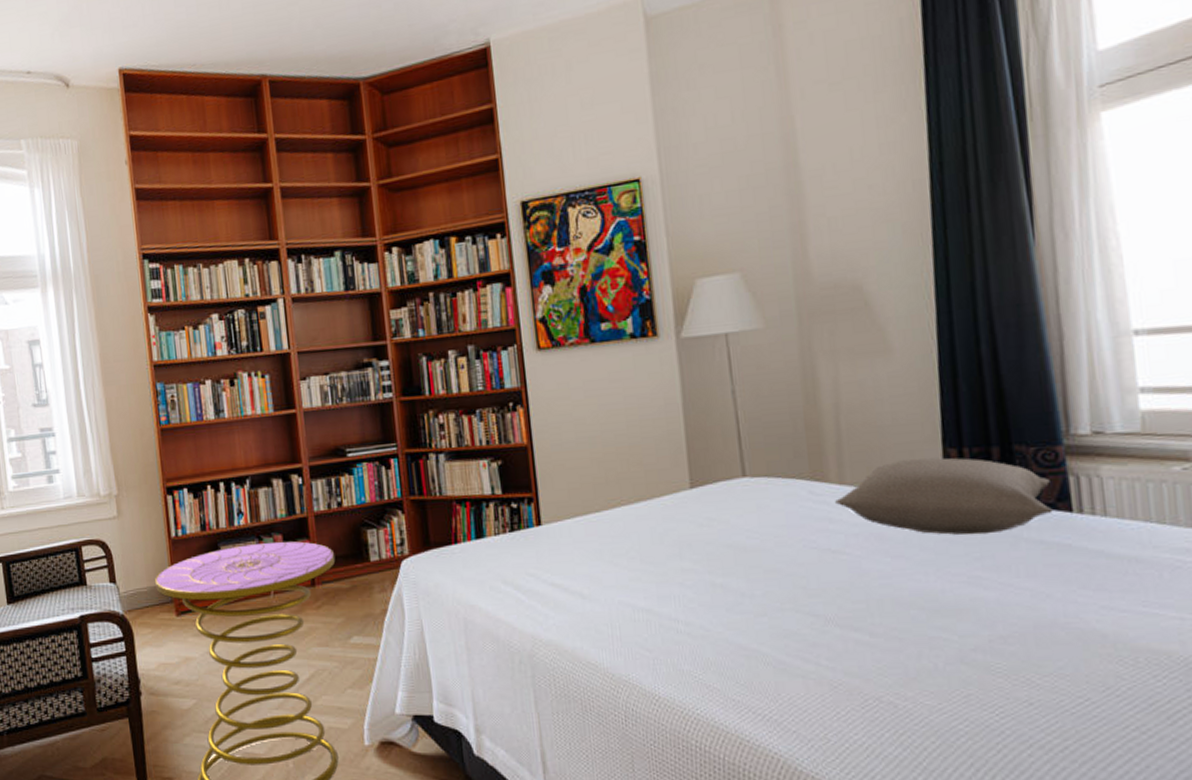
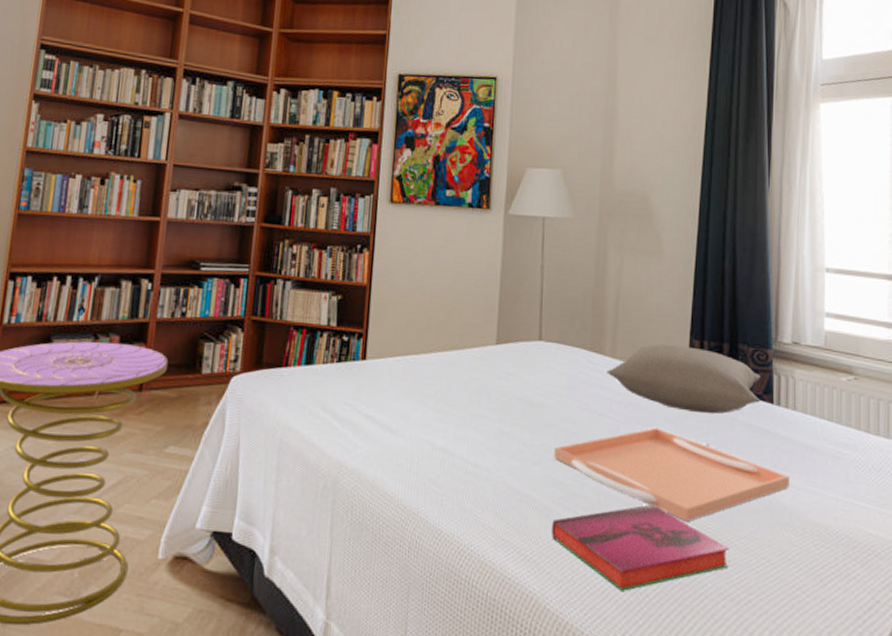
serving tray: none [781,558,1108,662] -> present [554,428,790,521]
hardback book: none [791,647,1032,746] -> present [552,504,729,591]

